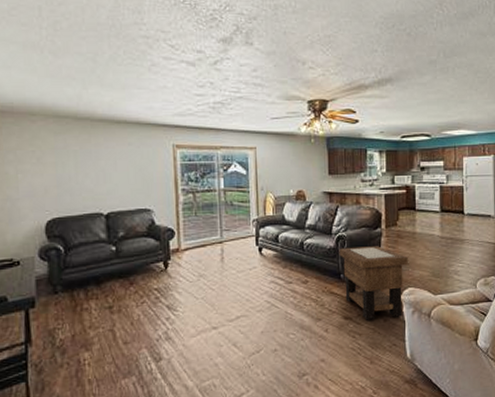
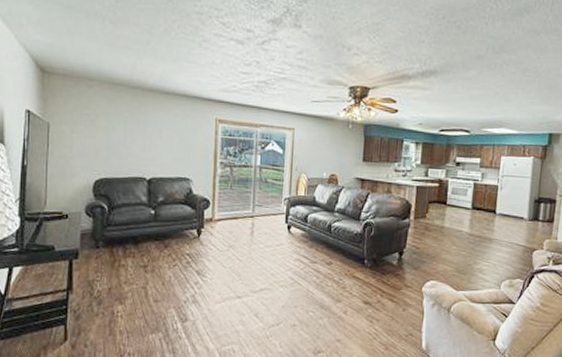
side table: present [339,246,408,320] -> none [365,234,434,308]

